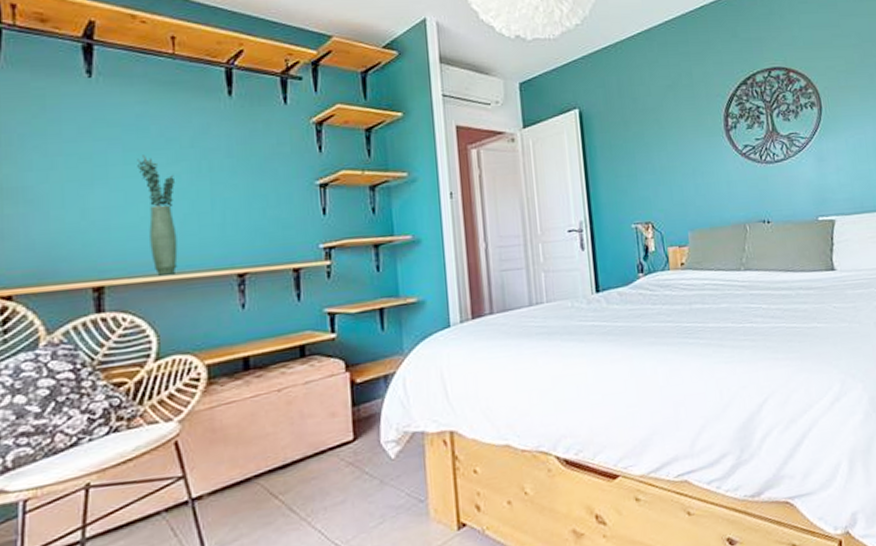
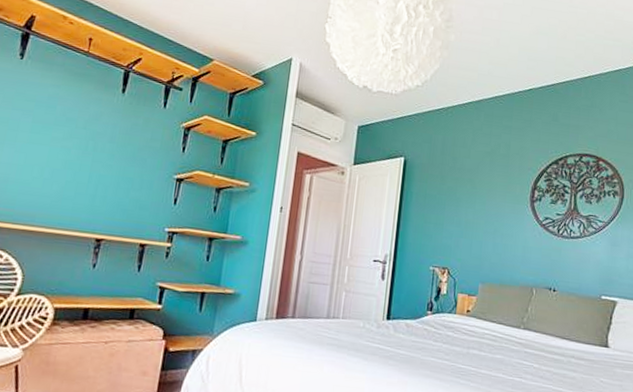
vase: present [137,155,178,276] -> none [33,127,66,228]

